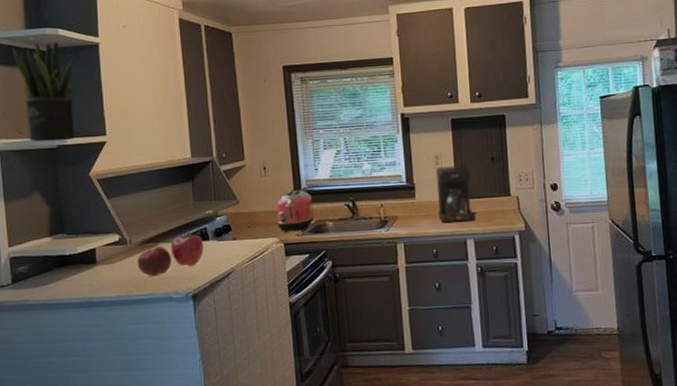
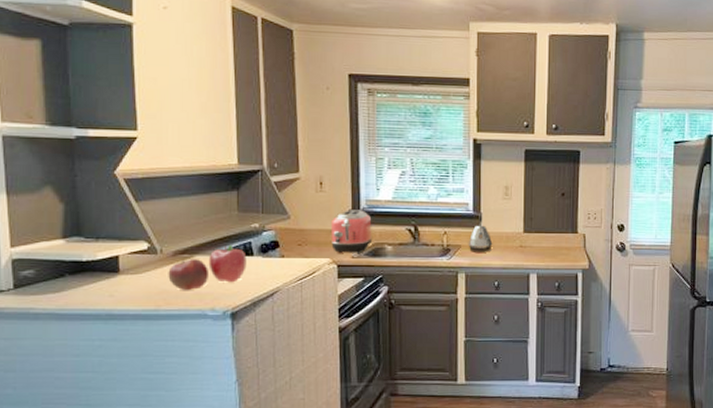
potted plant: present [13,40,75,142] -> none [23,10,100,132]
kettle: none [404,184,428,222] -> present [468,213,493,252]
coffee maker: present [435,165,476,223] -> none [503,198,541,255]

